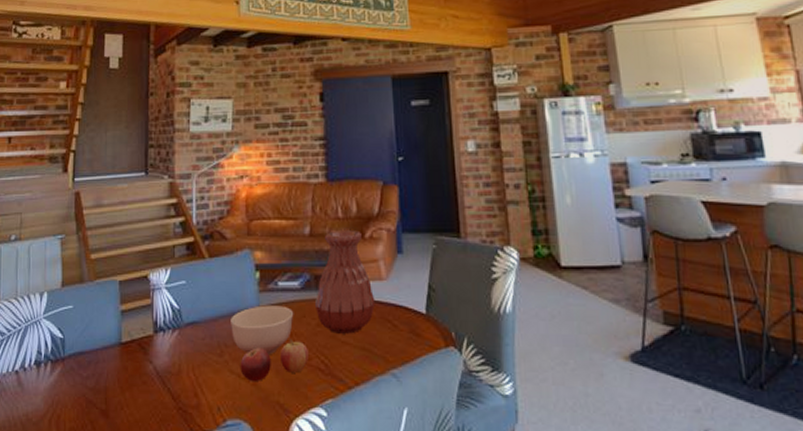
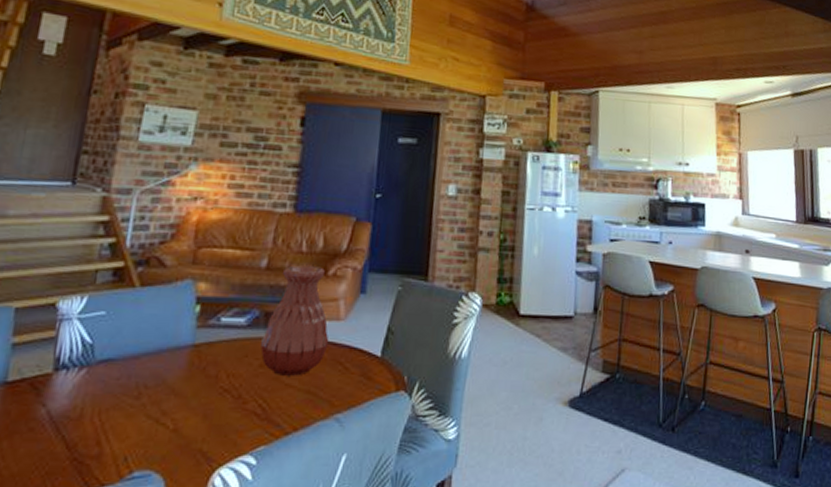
bowl: present [231,305,294,355] -> none [155,342,235,398]
fruit: present [240,347,271,381] -> none [159,389,200,427]
fruit: present [279,339,310,373] -> none [210,380,246,418]

